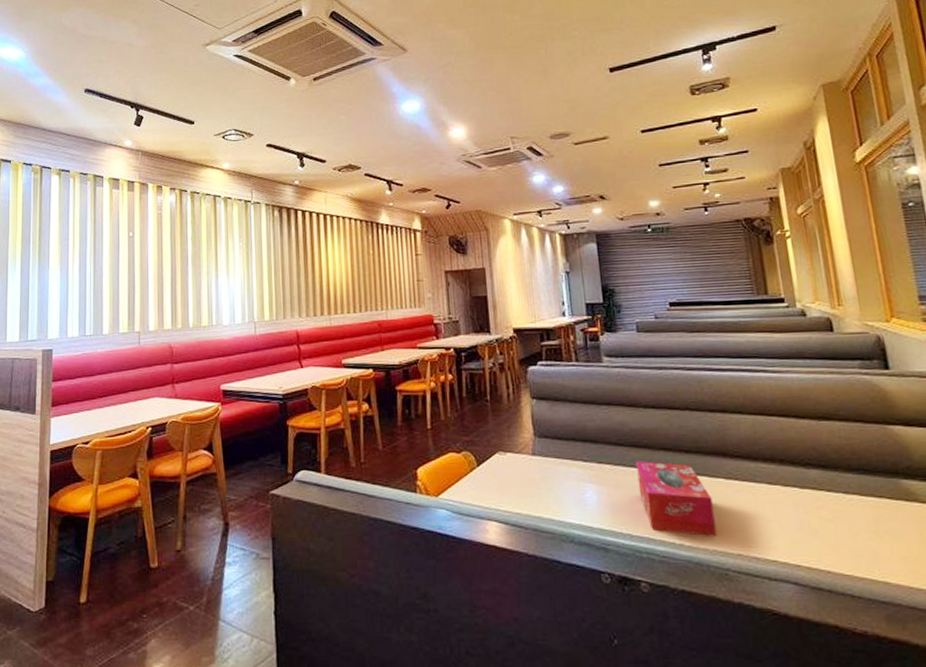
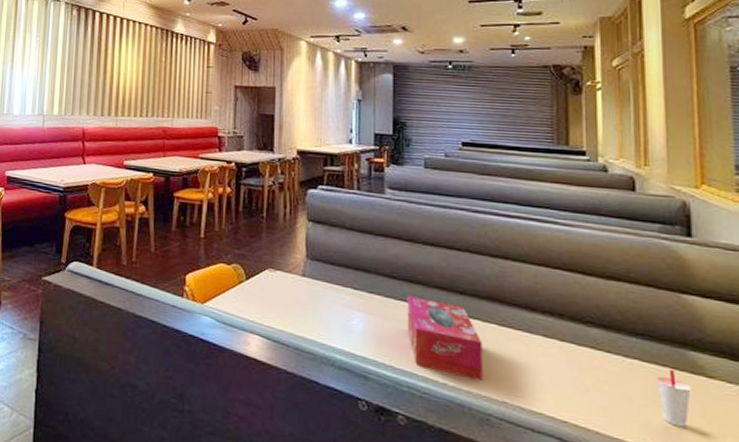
cup: none [875,499,909,555] -> present [656,369,691,428]

